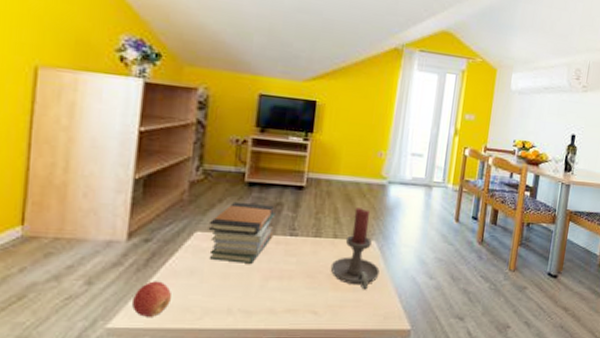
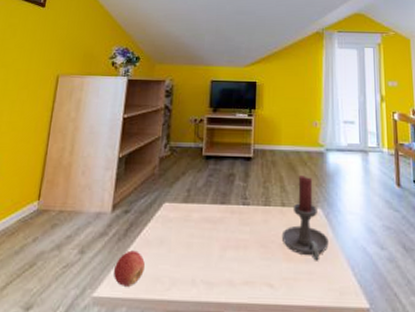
book stack: present [208,201,276,264] -> none [174,174,229,233]

